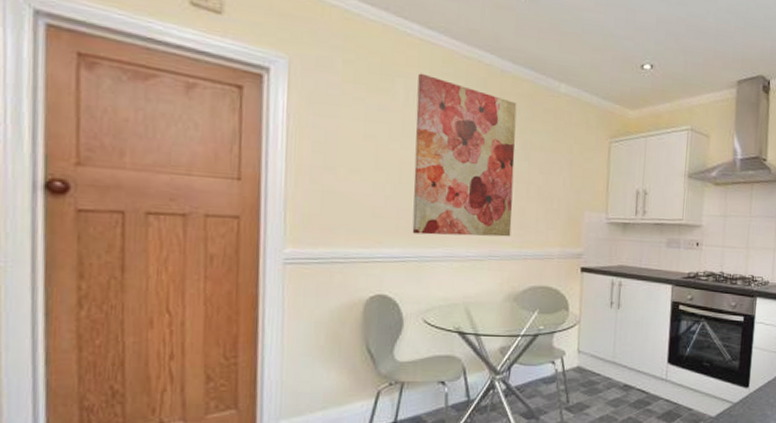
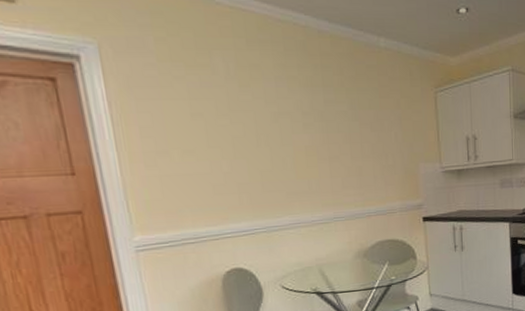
wall art: present [412,73,517,237] -> none [235,43,352,206]

